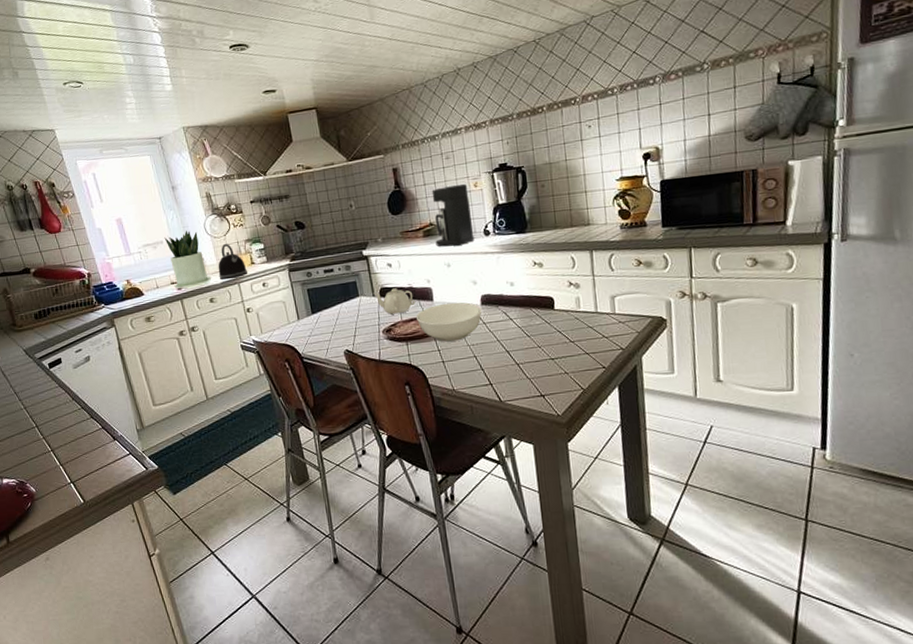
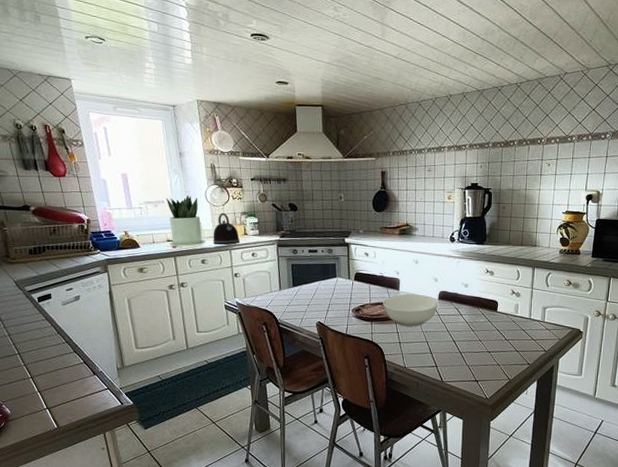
teapot: present [373,288,416,315] -> none [349,274,384,297]
coffee maker: present [431,183,475,247] -> none [408,194,443,247]

